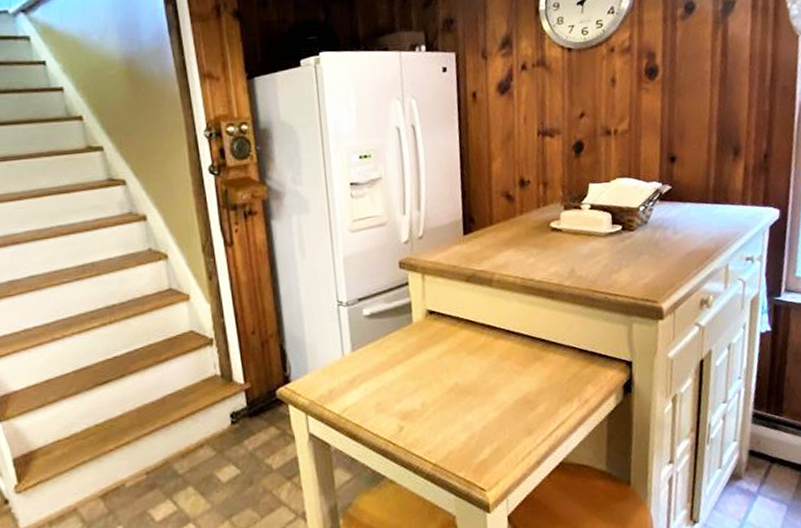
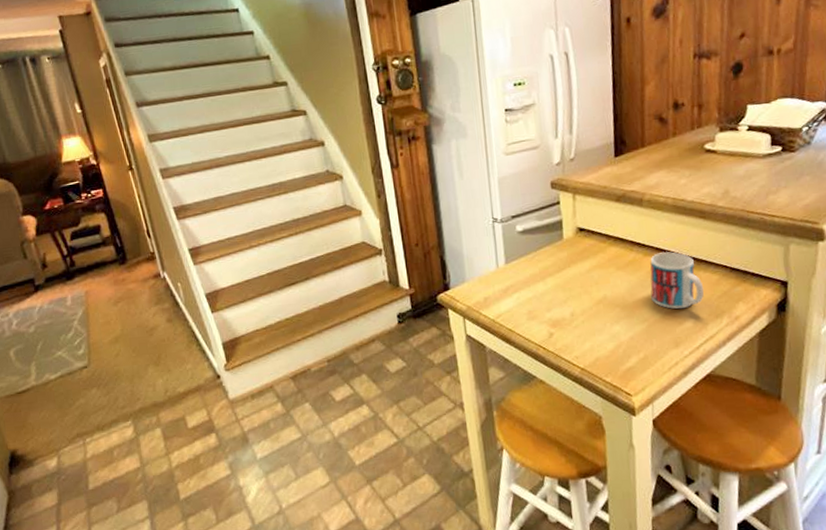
mug: none [501,334,555,395] -> present [650,252,704,309]

